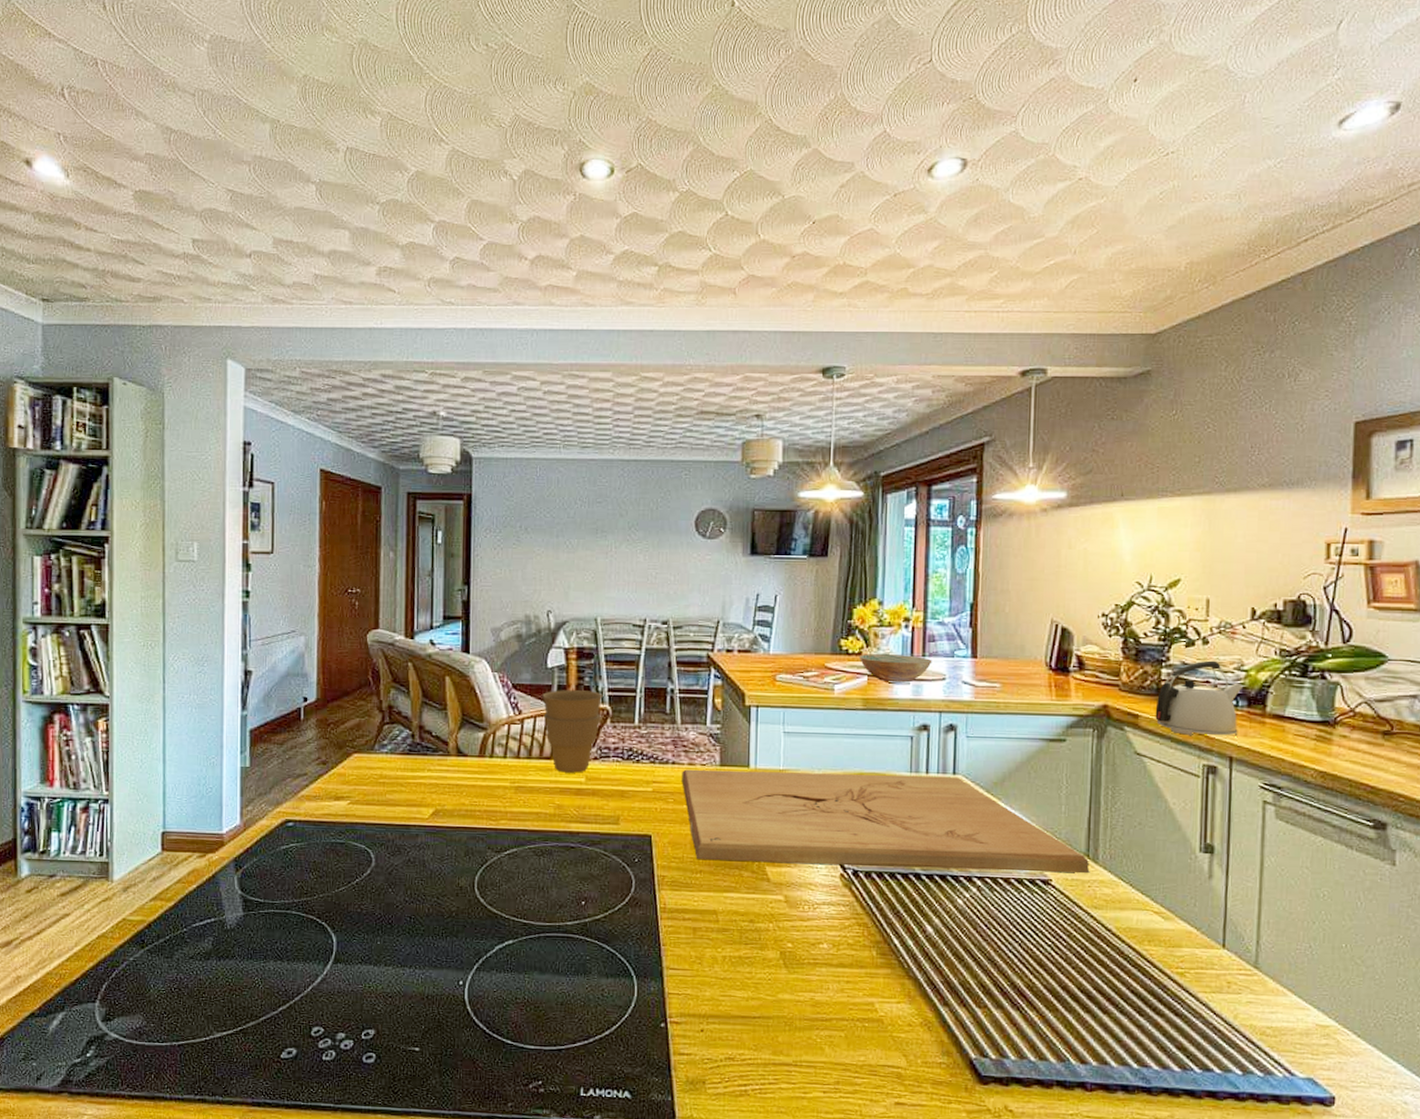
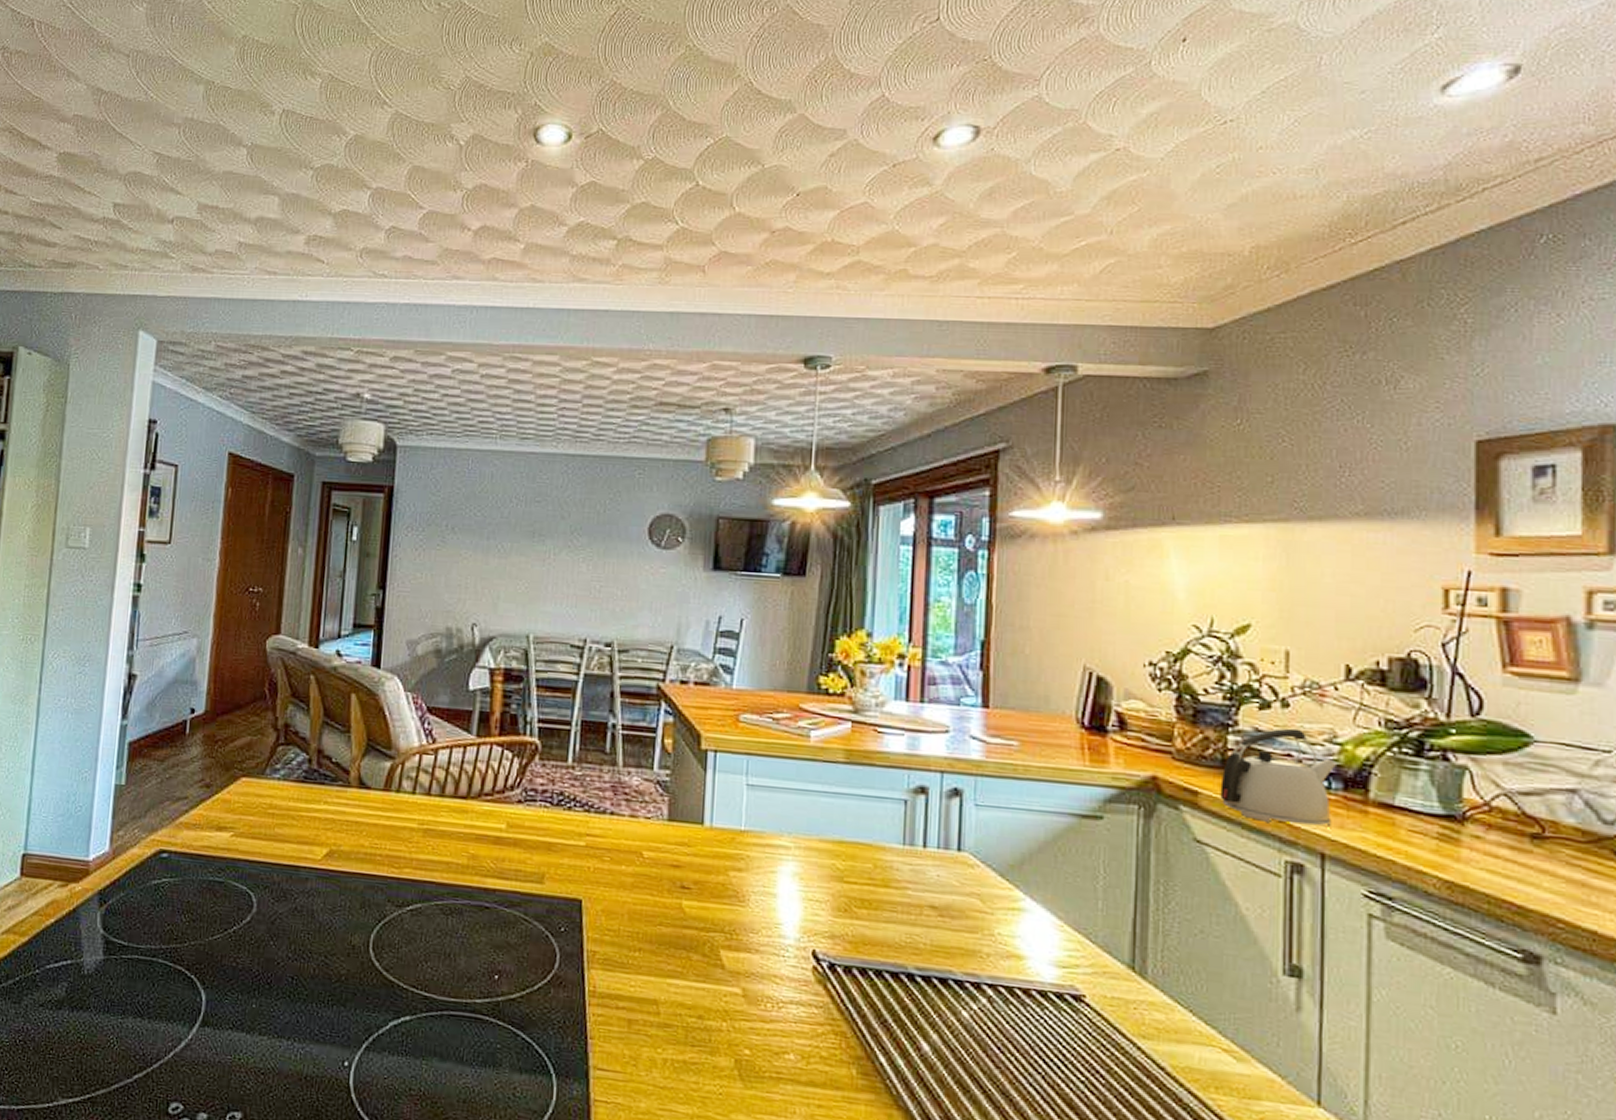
cup: present [542,690,603,773] -> none [461,717,532,818]
cutting board: present [682,769,1090,874] -> none [621,821,1136,992]
bowl: present [858,654,932,683] -> none [841,695,933,734]

